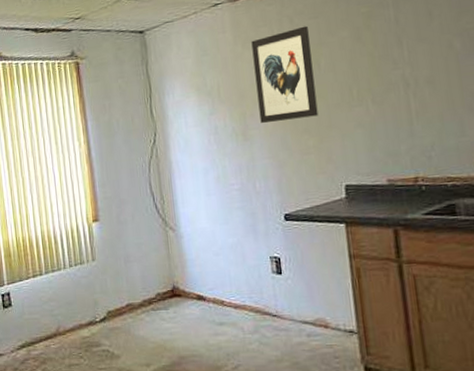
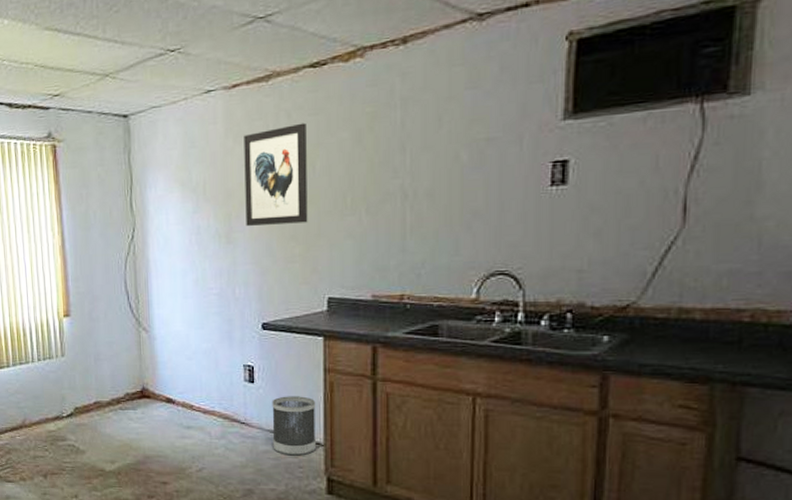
wastebasket: none [301,284,350,346] -> present [272,396,317,456]

